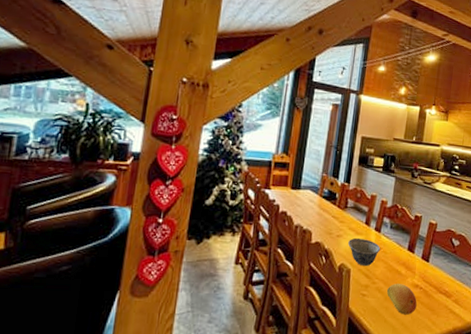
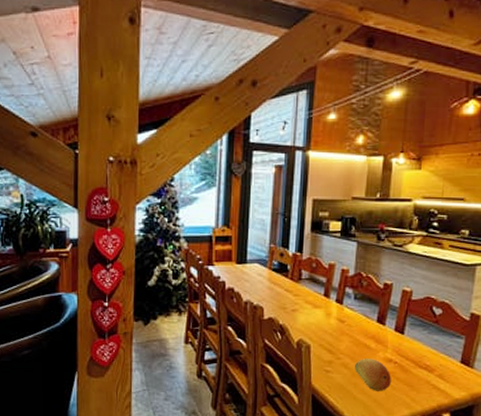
bowl: present [348,237,381,267] -> none [306,311,344,342]

